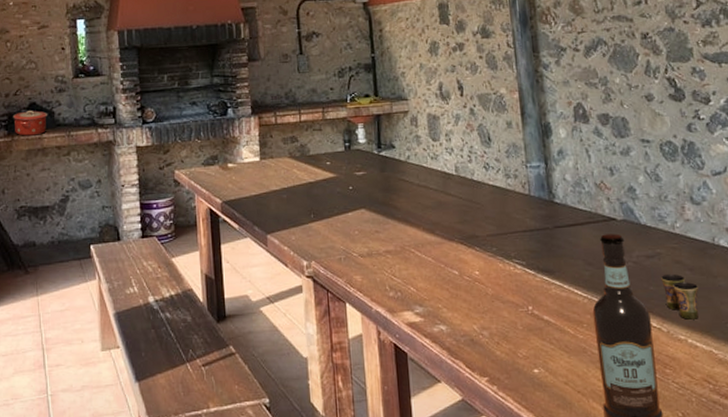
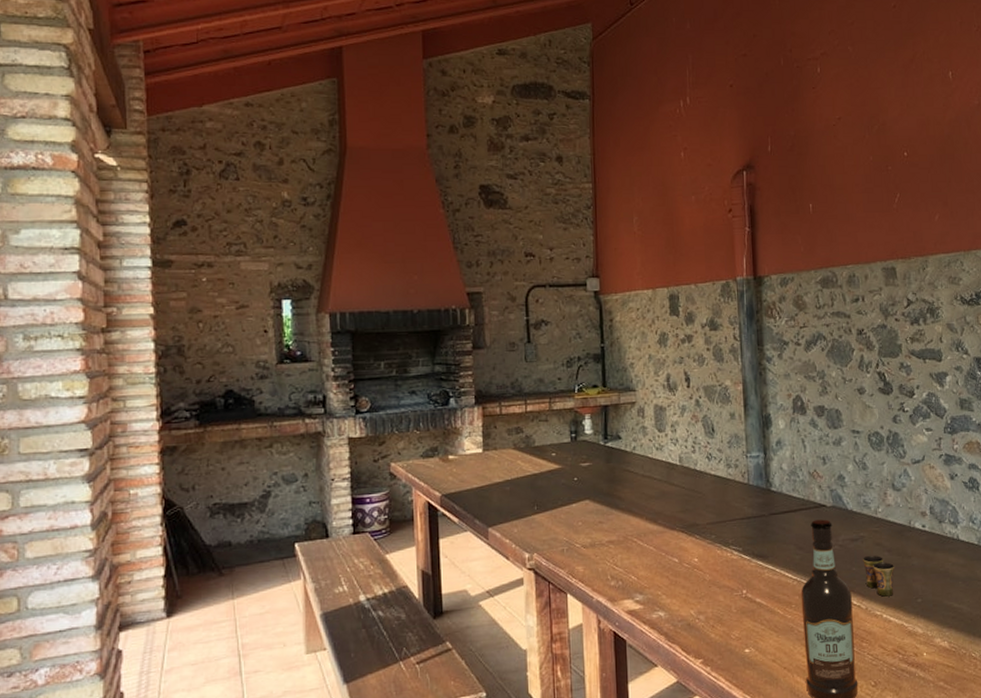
casserole: present [12,110,48,136] -> none [205,399,248,427]

